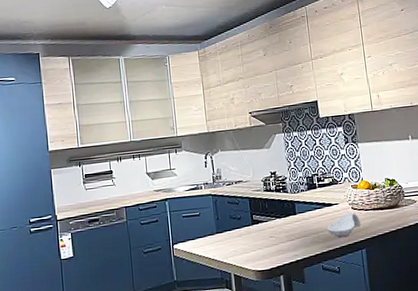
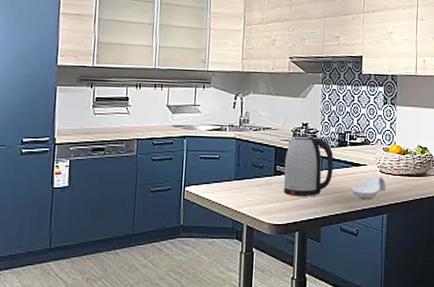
kettle: none [259,181,307,242] -> present [283,134,334,196]

